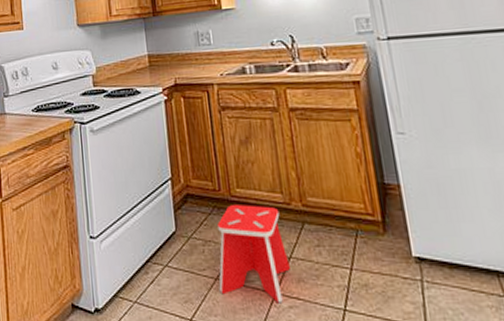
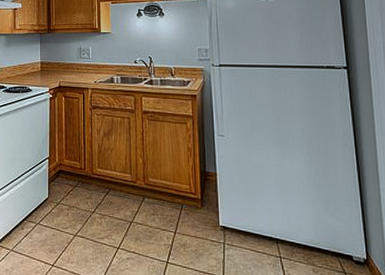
step stool: present [218,205,290,304] -> none [76,181,131,256]

